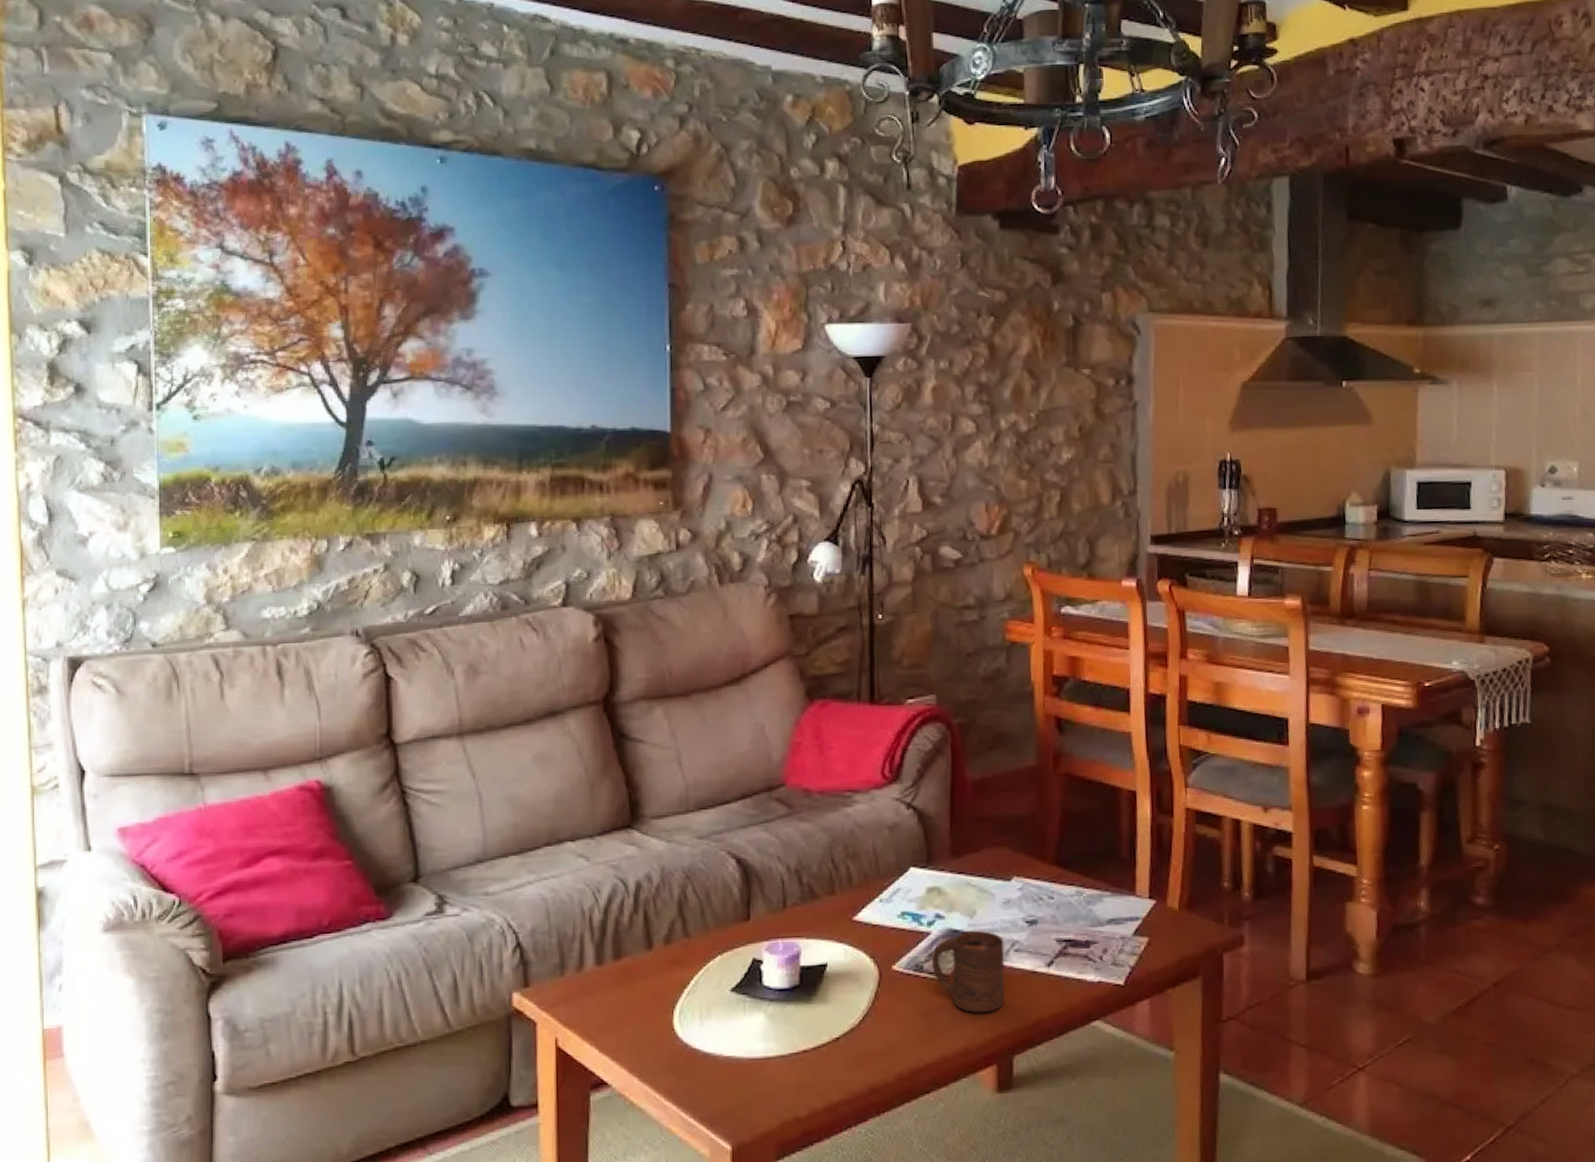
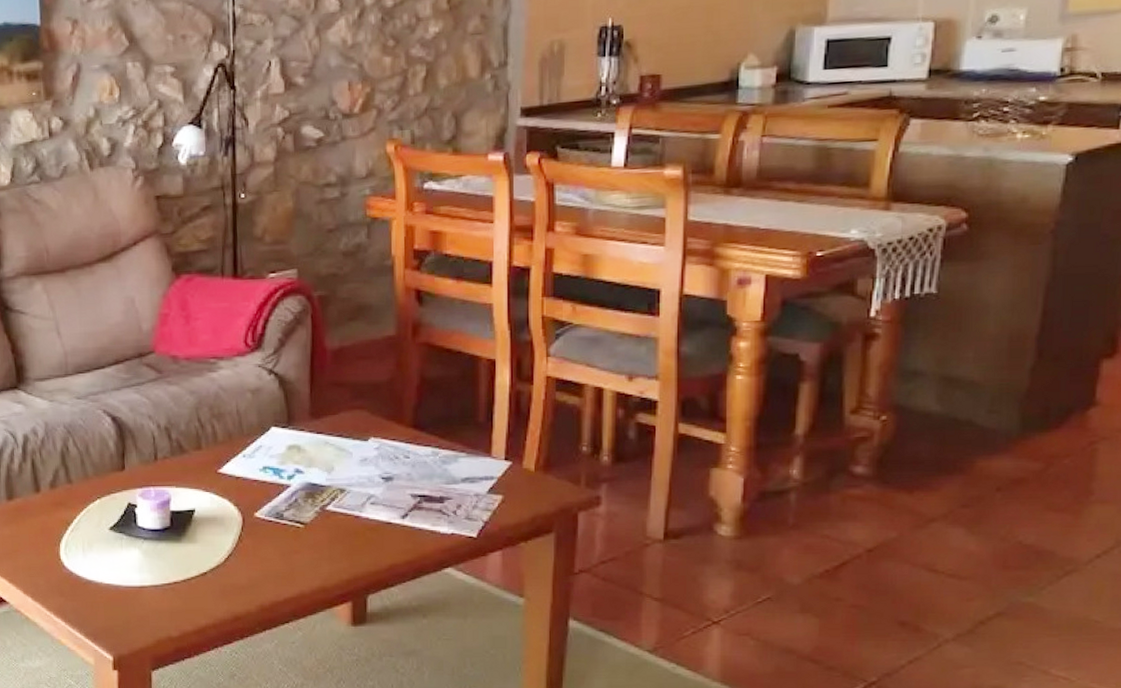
cup: present [932,931,1005,1014] -> none [292,485,361,557]

